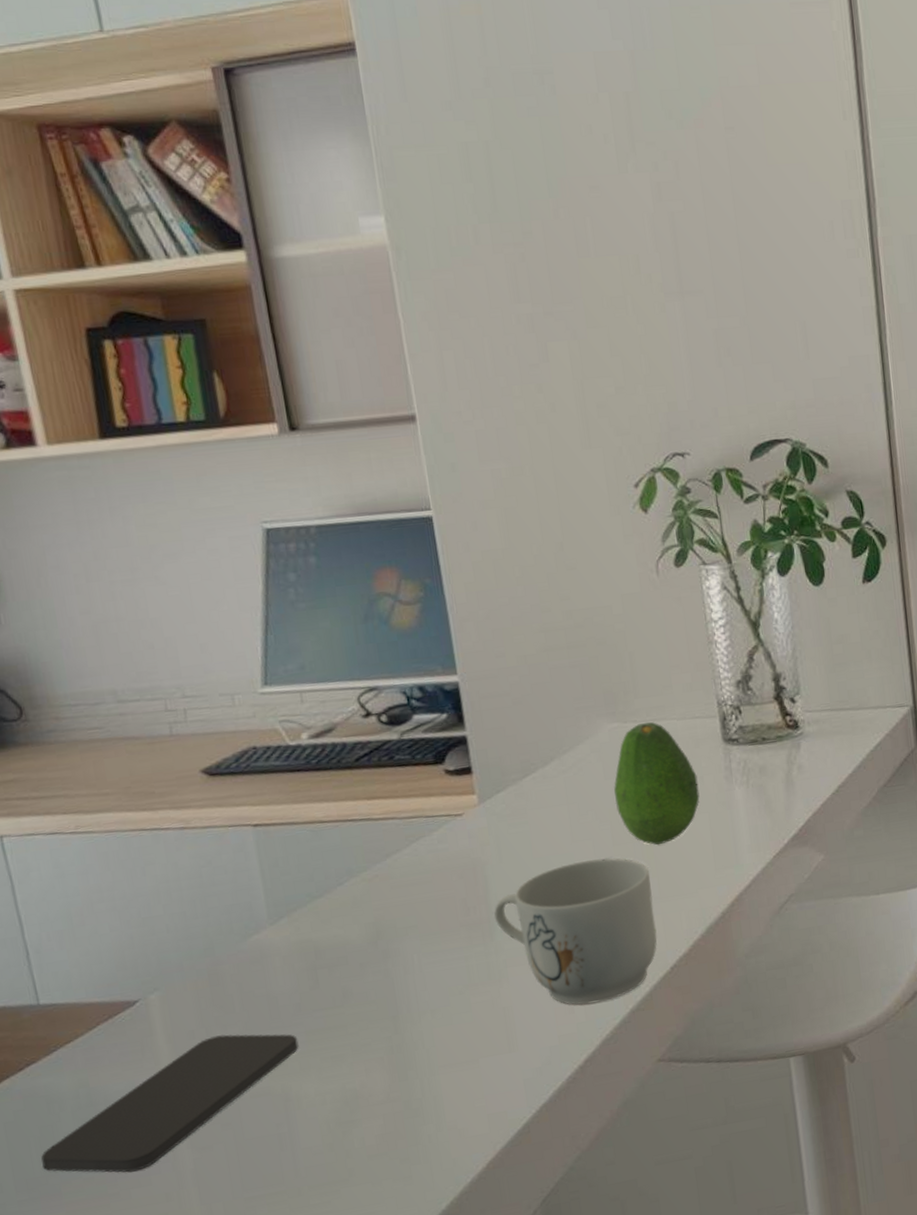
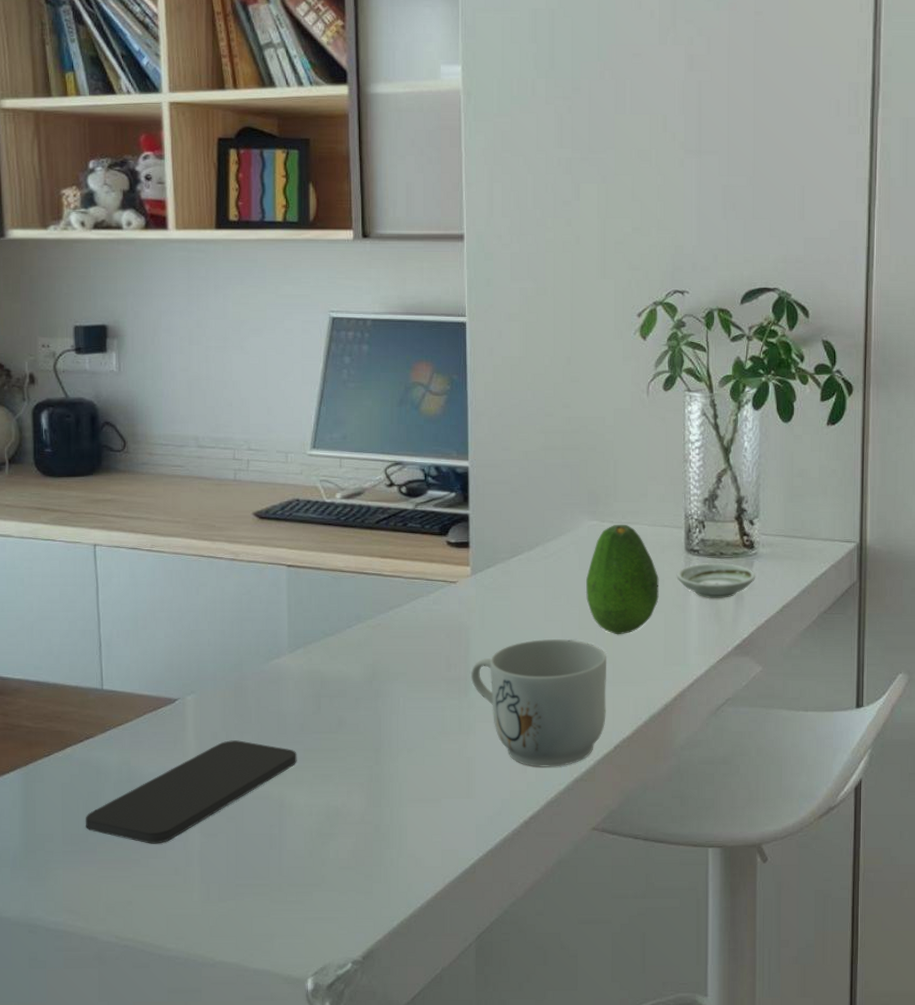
saucer: none [716,748,805,790] -> present [676,562,756,598]

